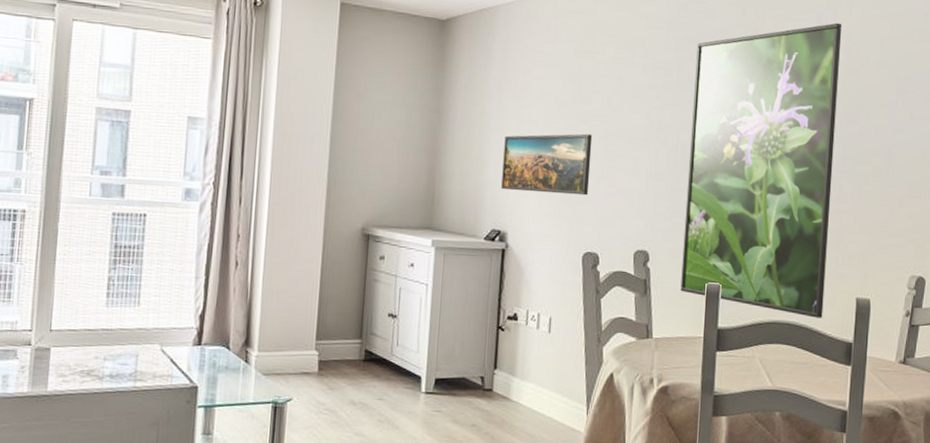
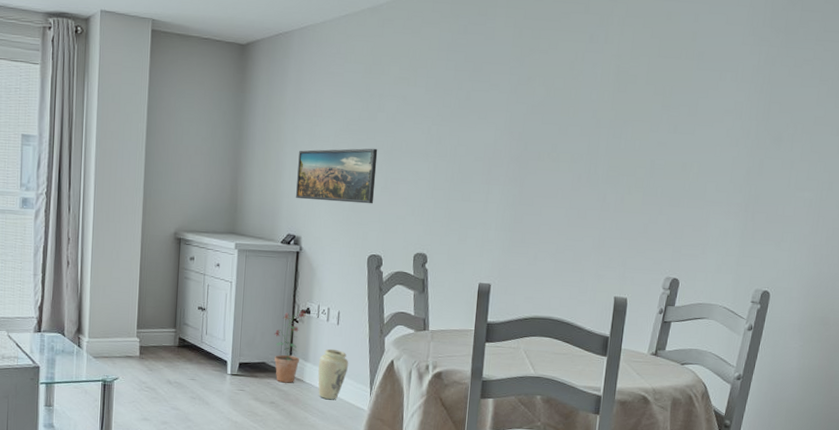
potted plant: none [476,316,514,402] -> present [274,310,307,383]
vase: none [526,360,562,421] -> present [318,348,349,400]
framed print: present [680,22,842,318] -> none [455,42,613,315]

